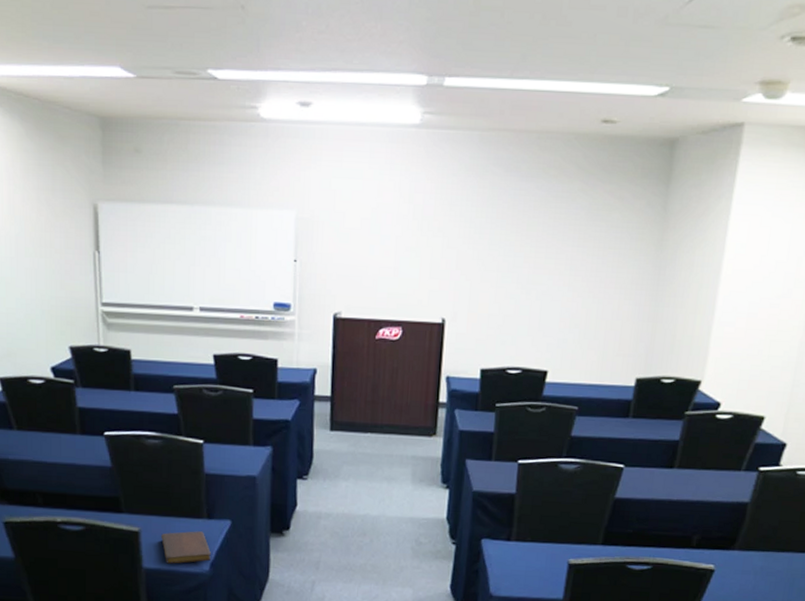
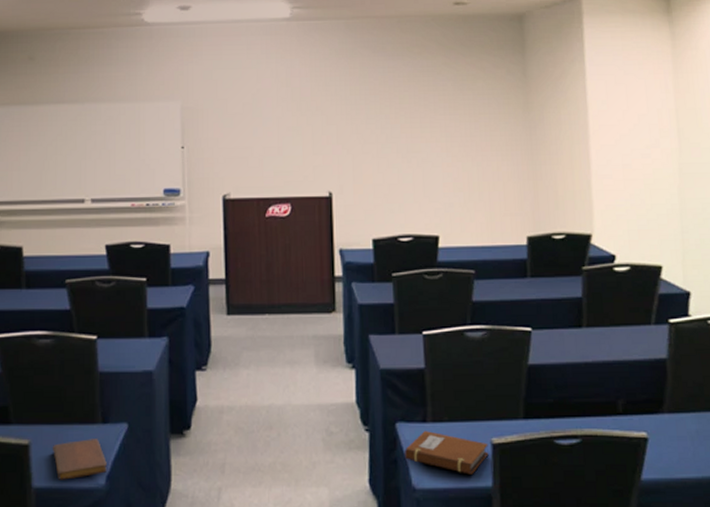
notebook: none [485,547,565,588] -> present [404,430,489,475]

